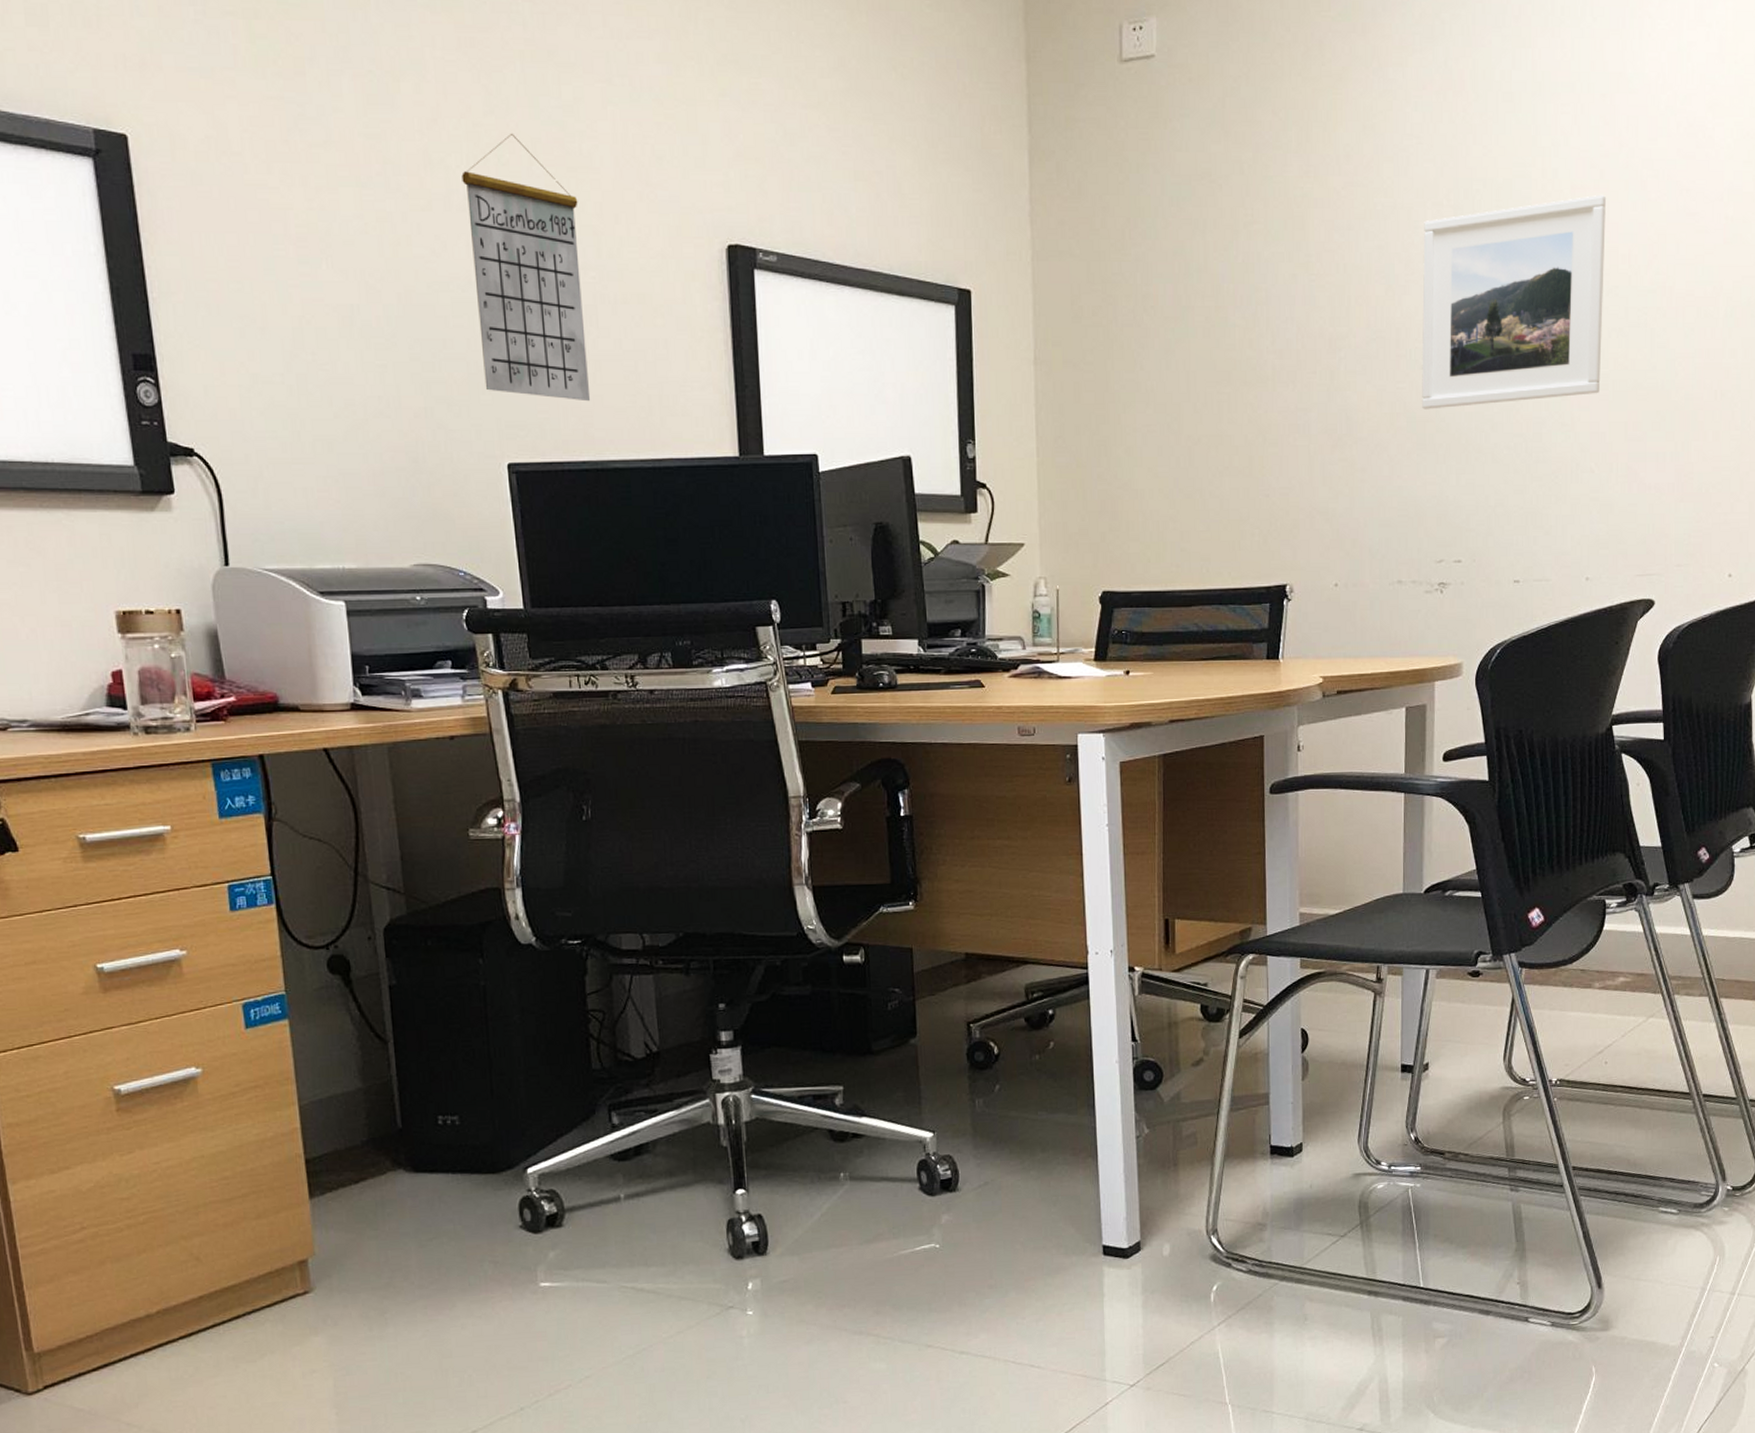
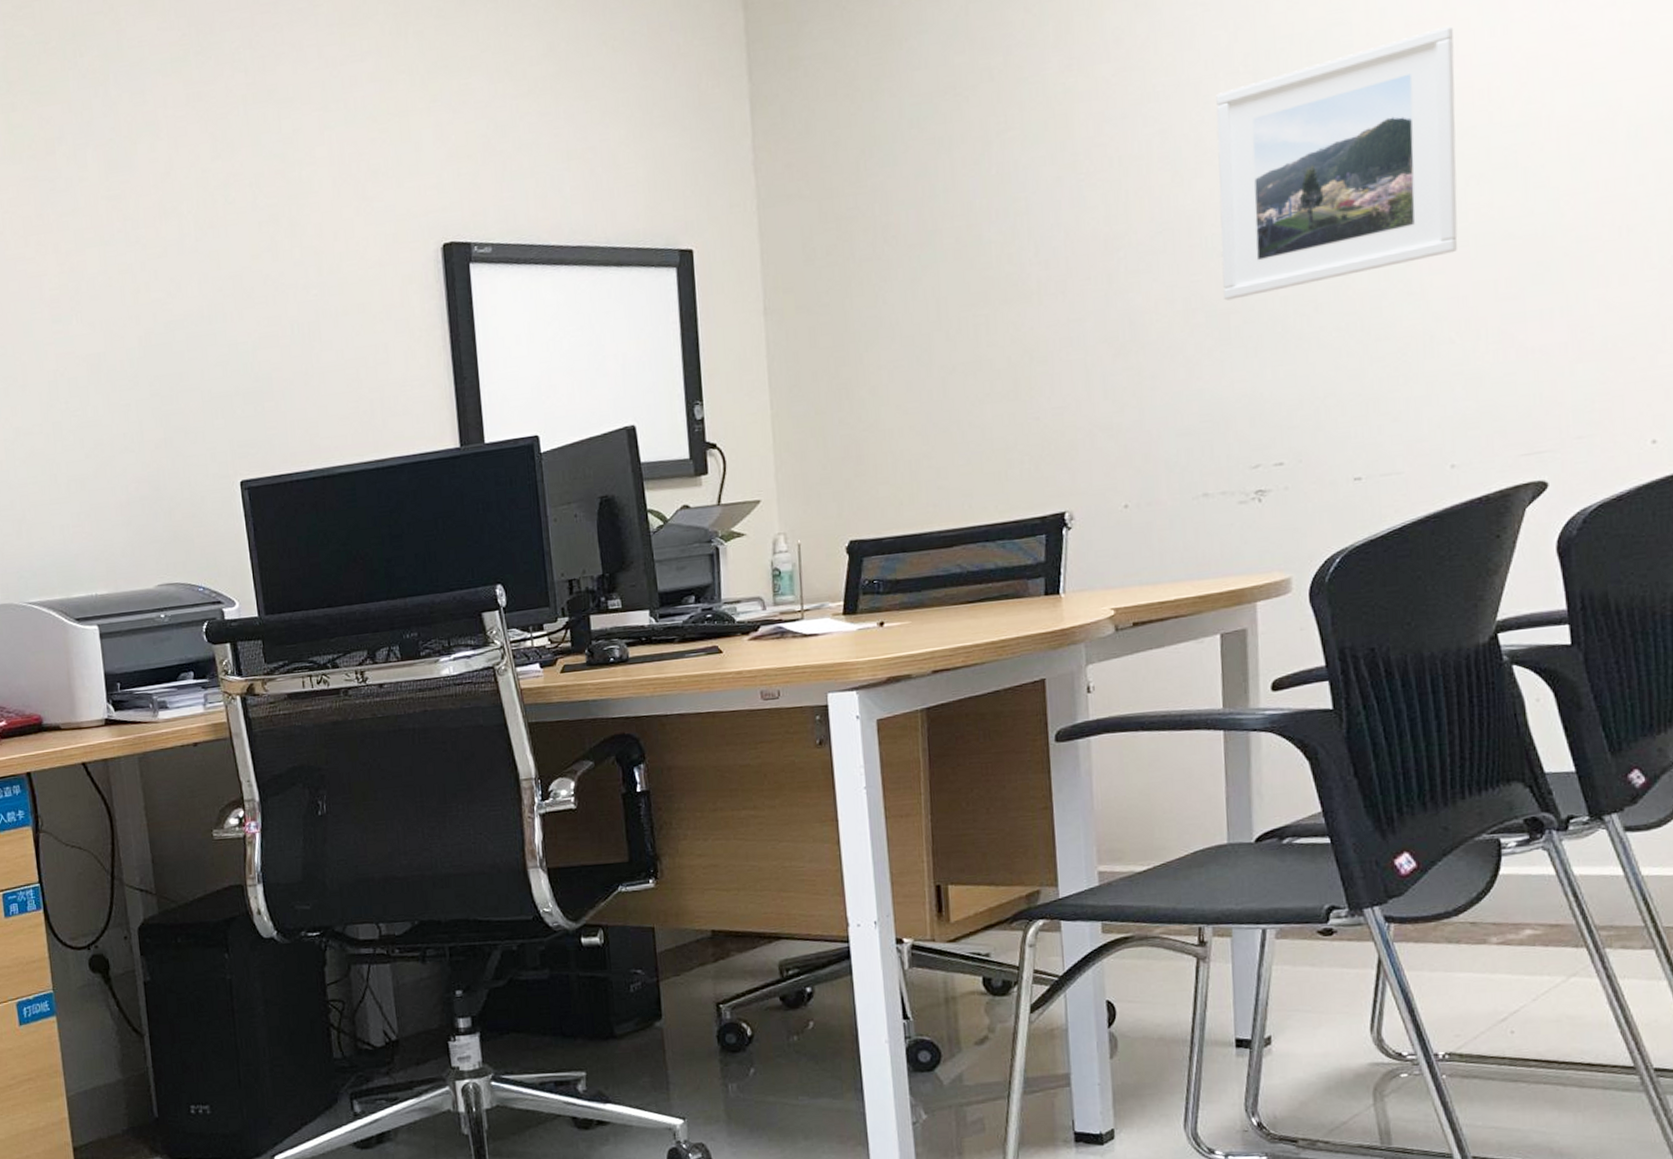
calendar: present [461,133,591,402] -> none [193,172,316,416]

